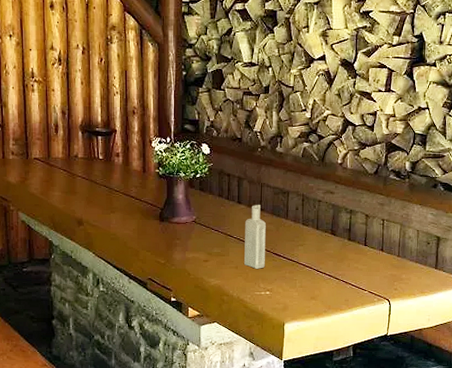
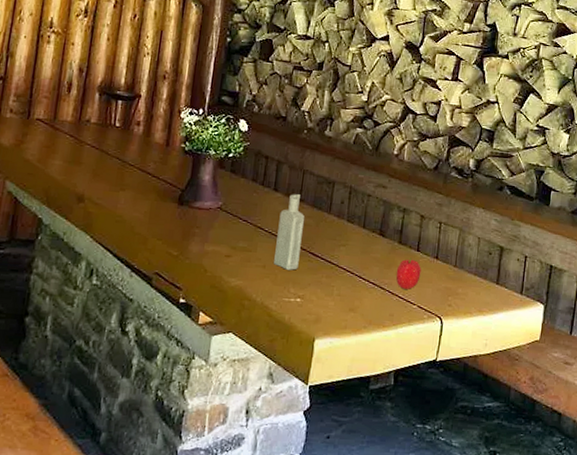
fruit: none [348,251,369,278] -> present [396,257,422,289]

